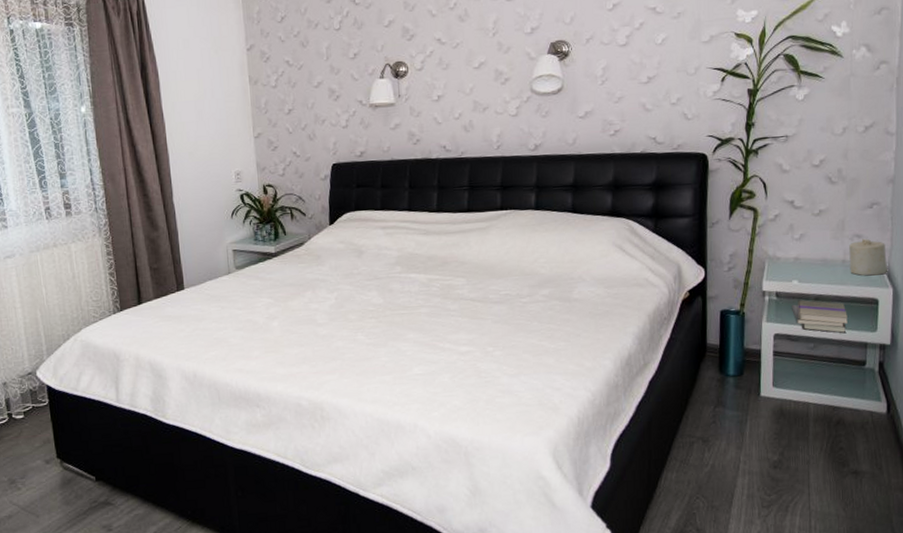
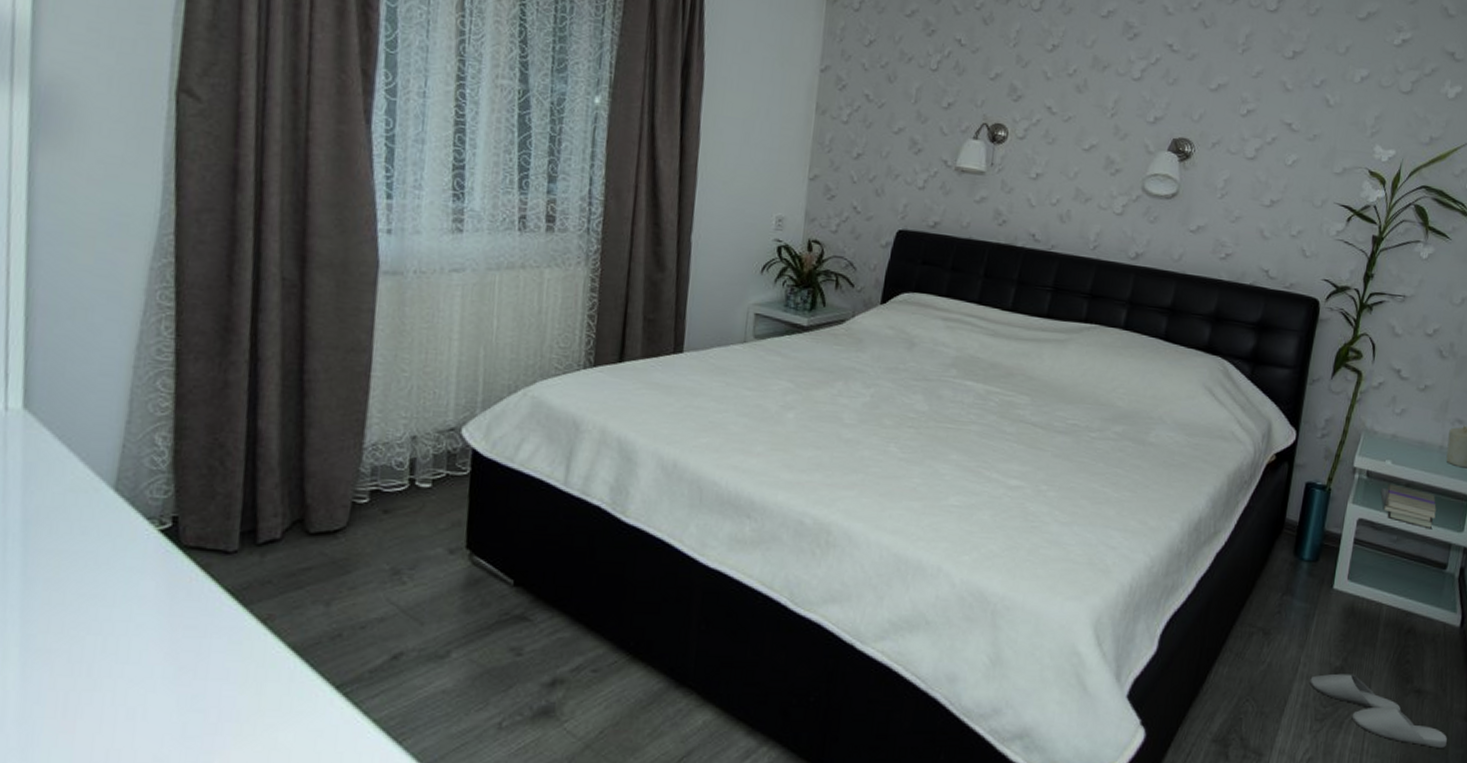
slippers: none [752,465,890,519] -> present [1310,673,1447,748]

